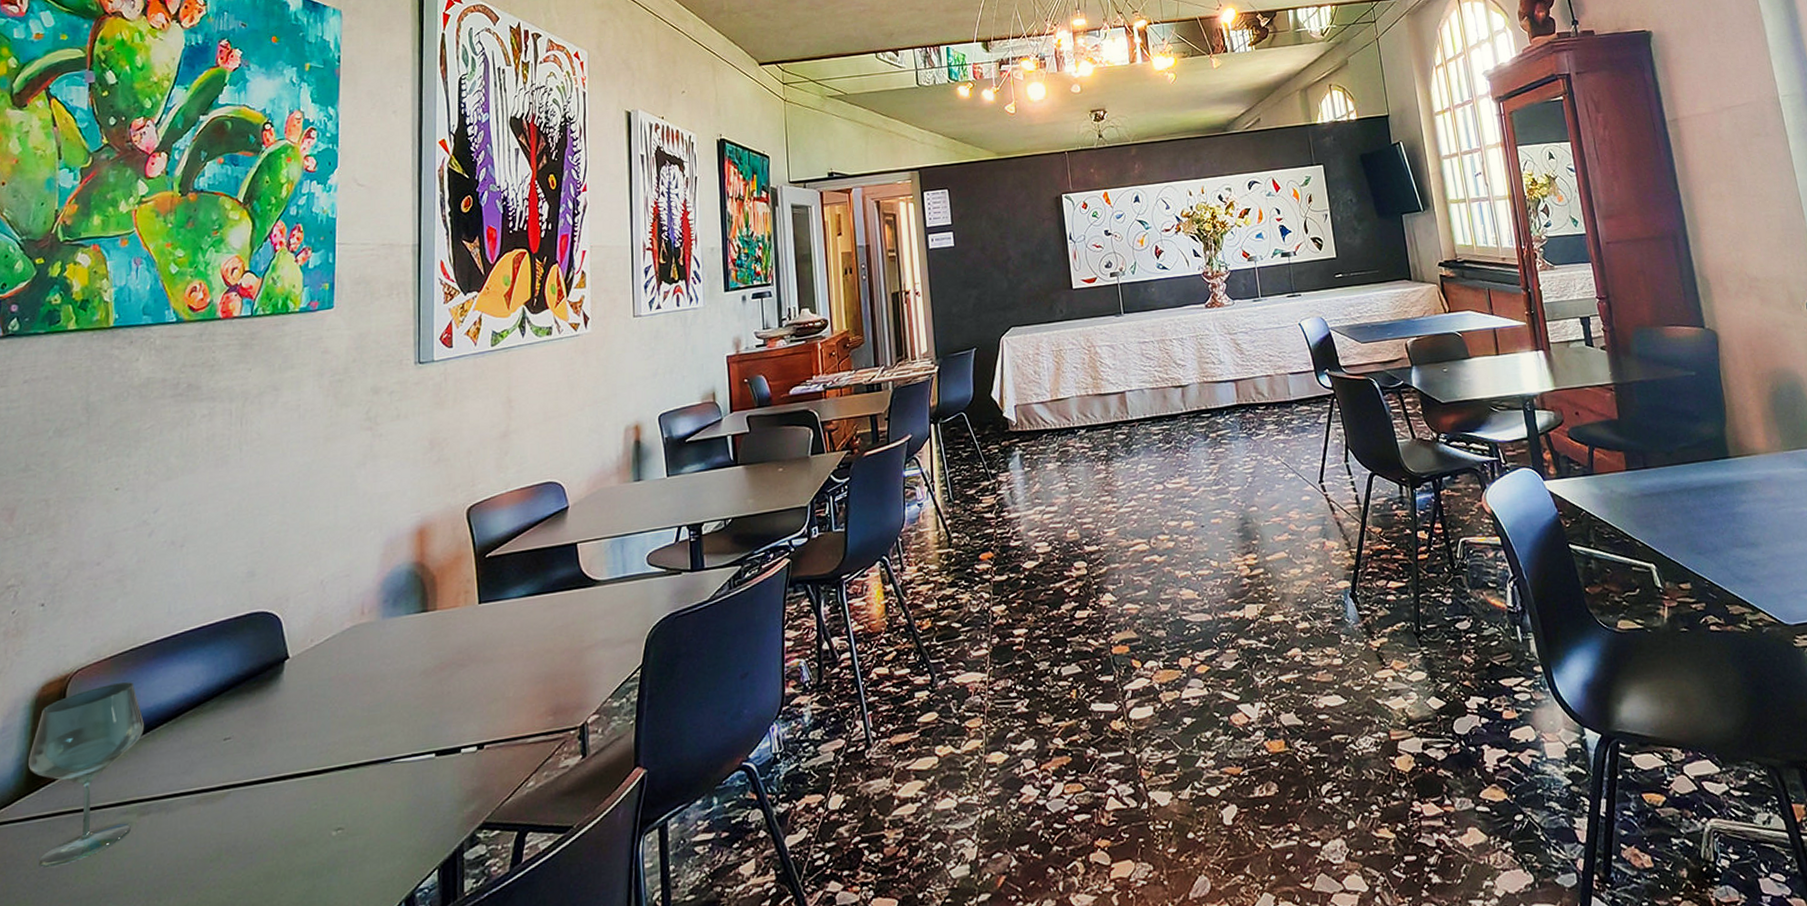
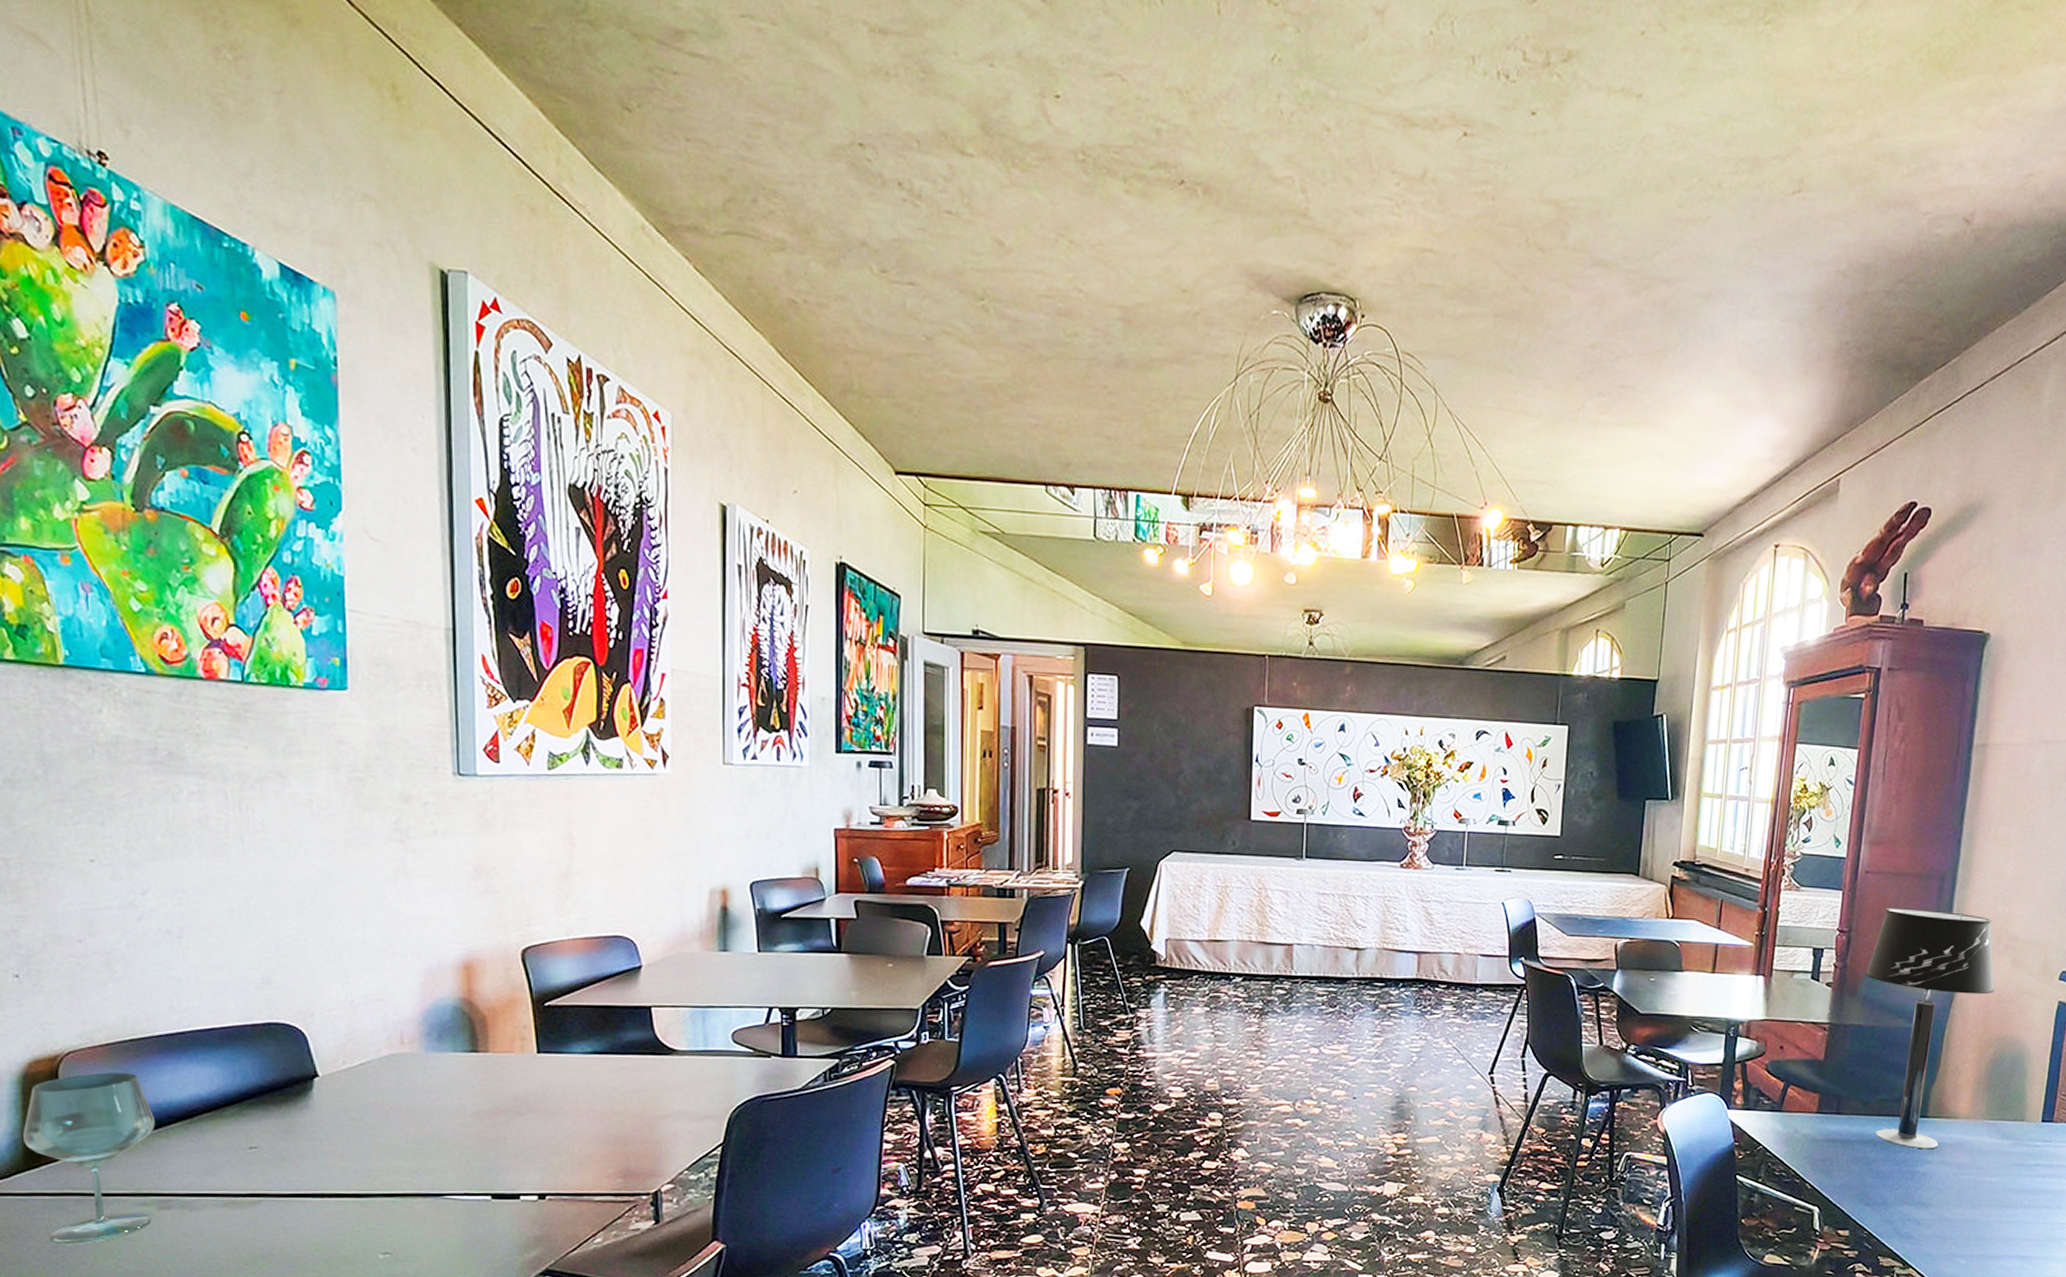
table lamp: none [1632,264,1753,491] -> present [1865,907,1995,1150]

